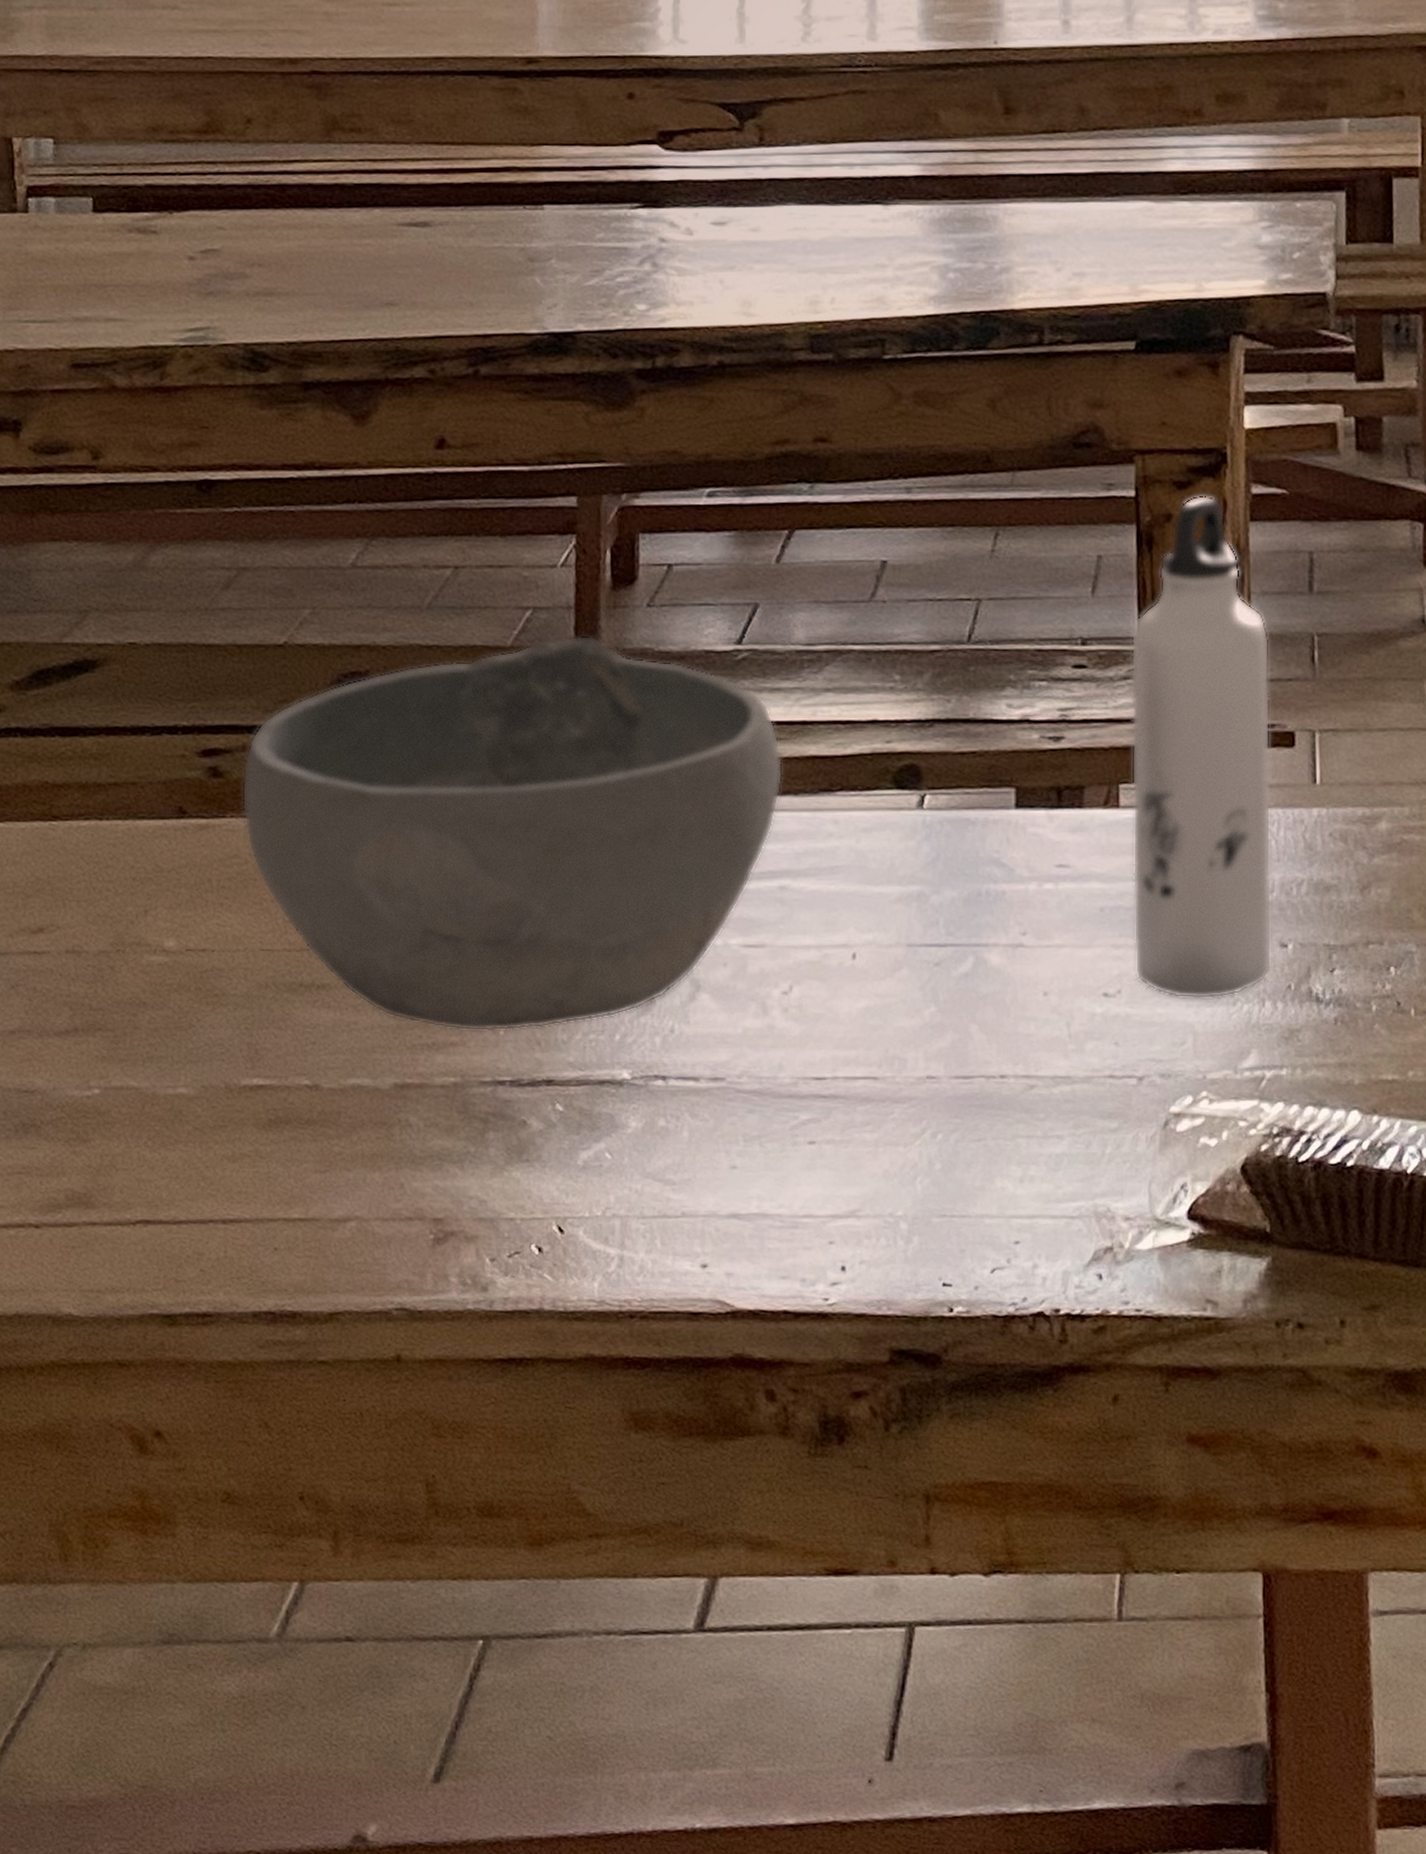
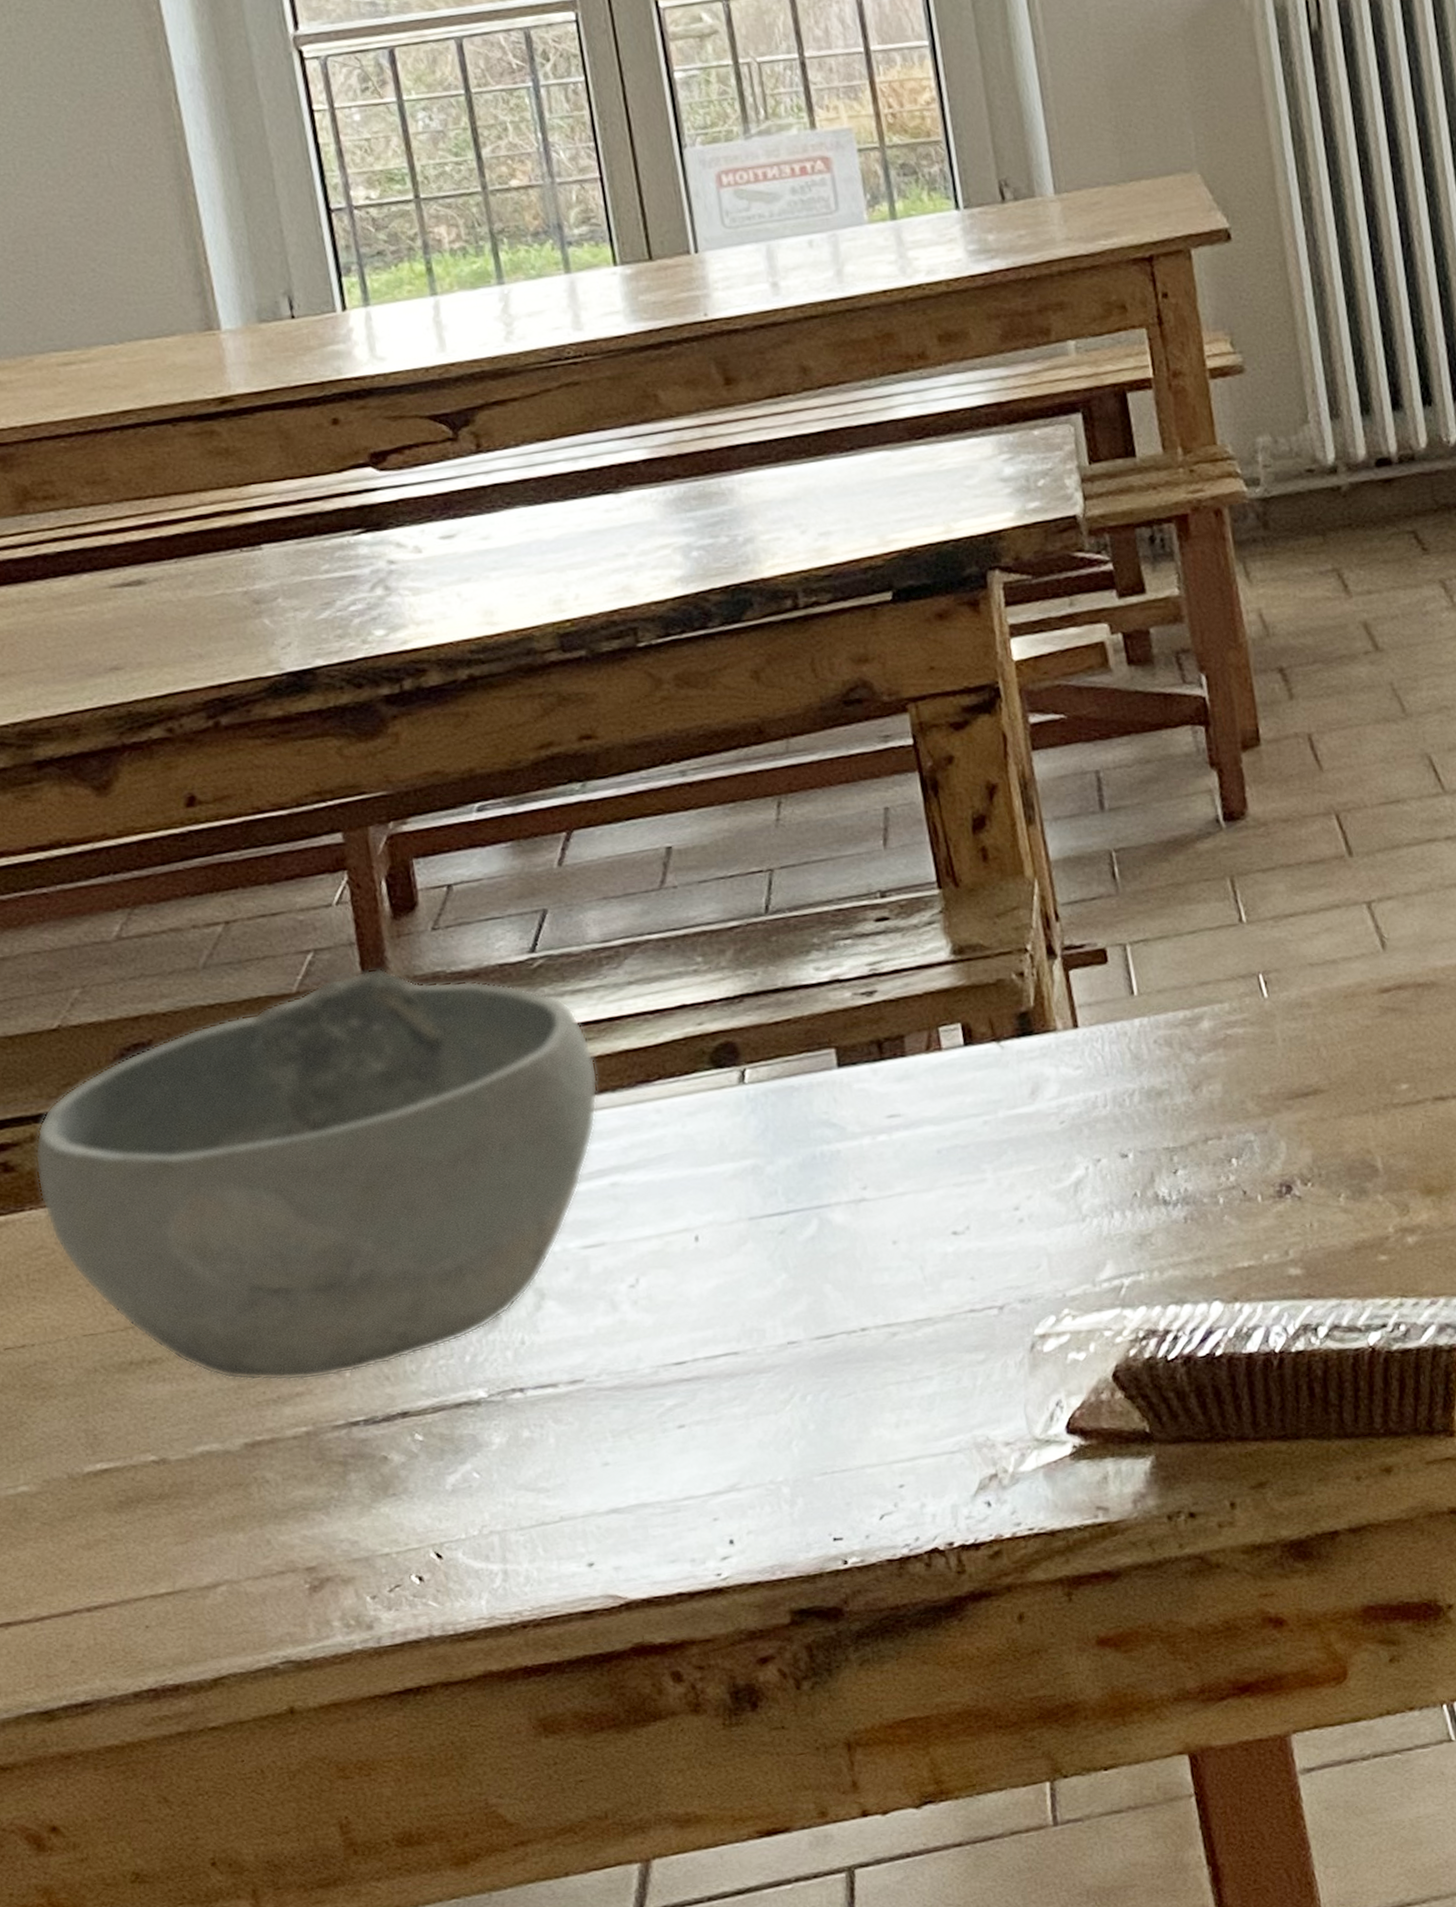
water bottle: present [1130,495,1272,1000] -> none [929,732,1116,1225]

